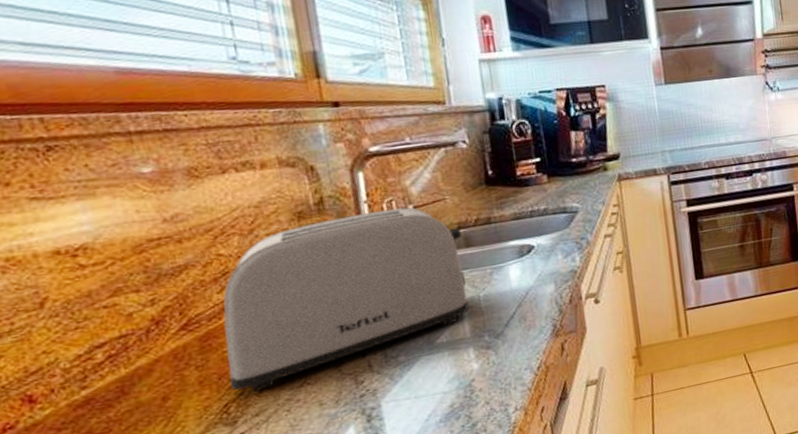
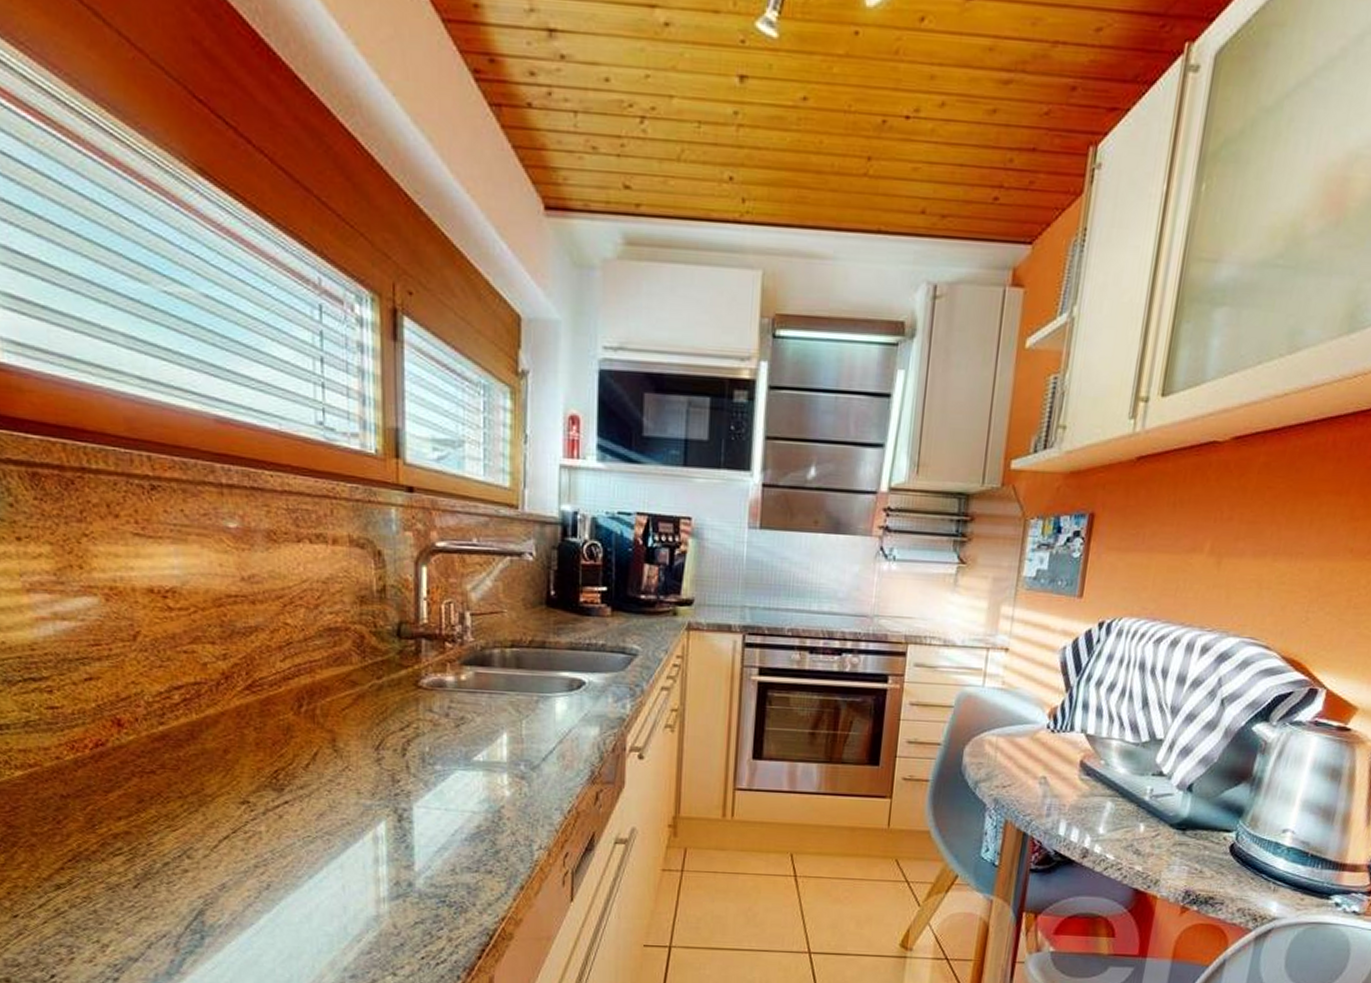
toaster: present [223,207,469,392] -> none [281,610,515,765]

